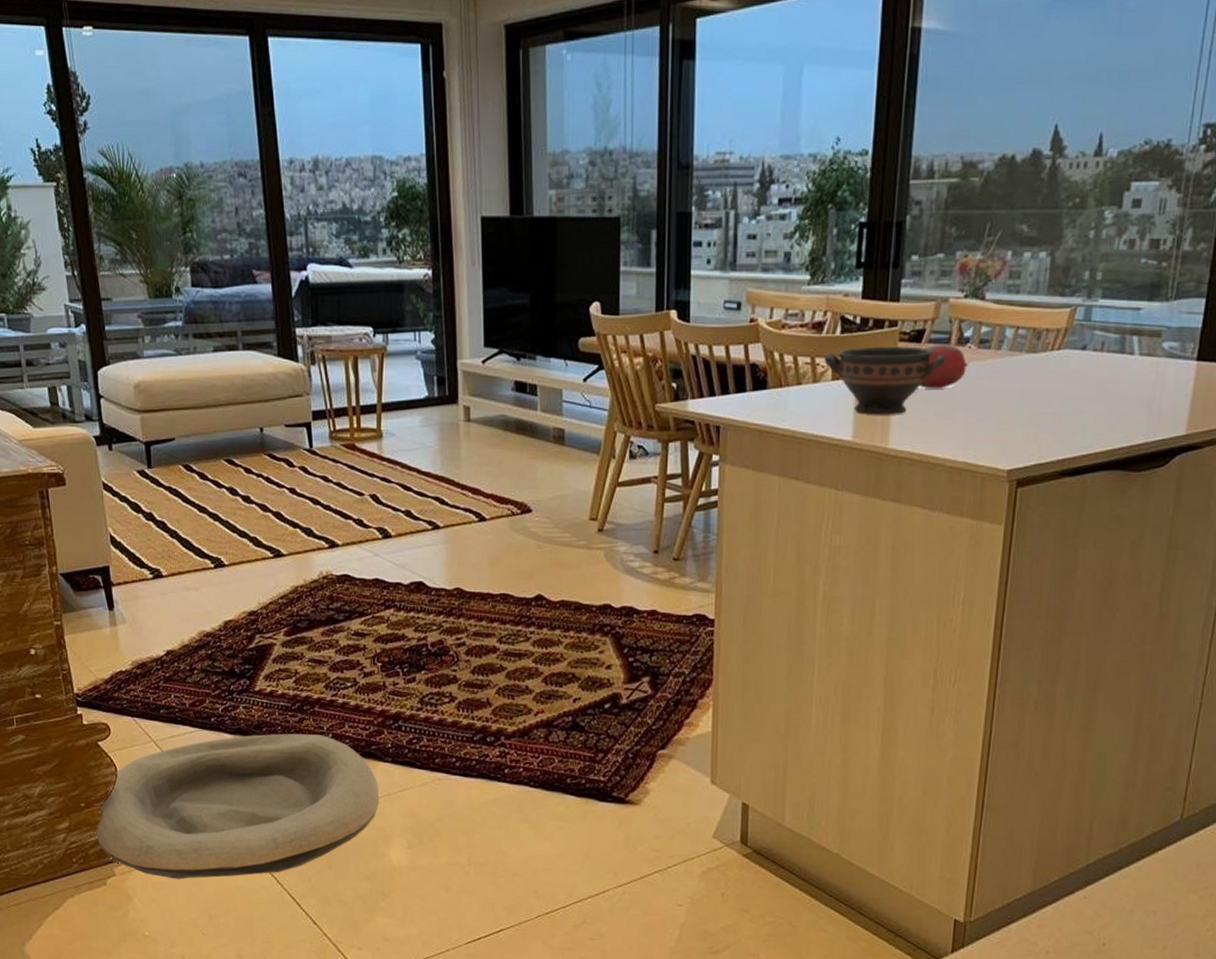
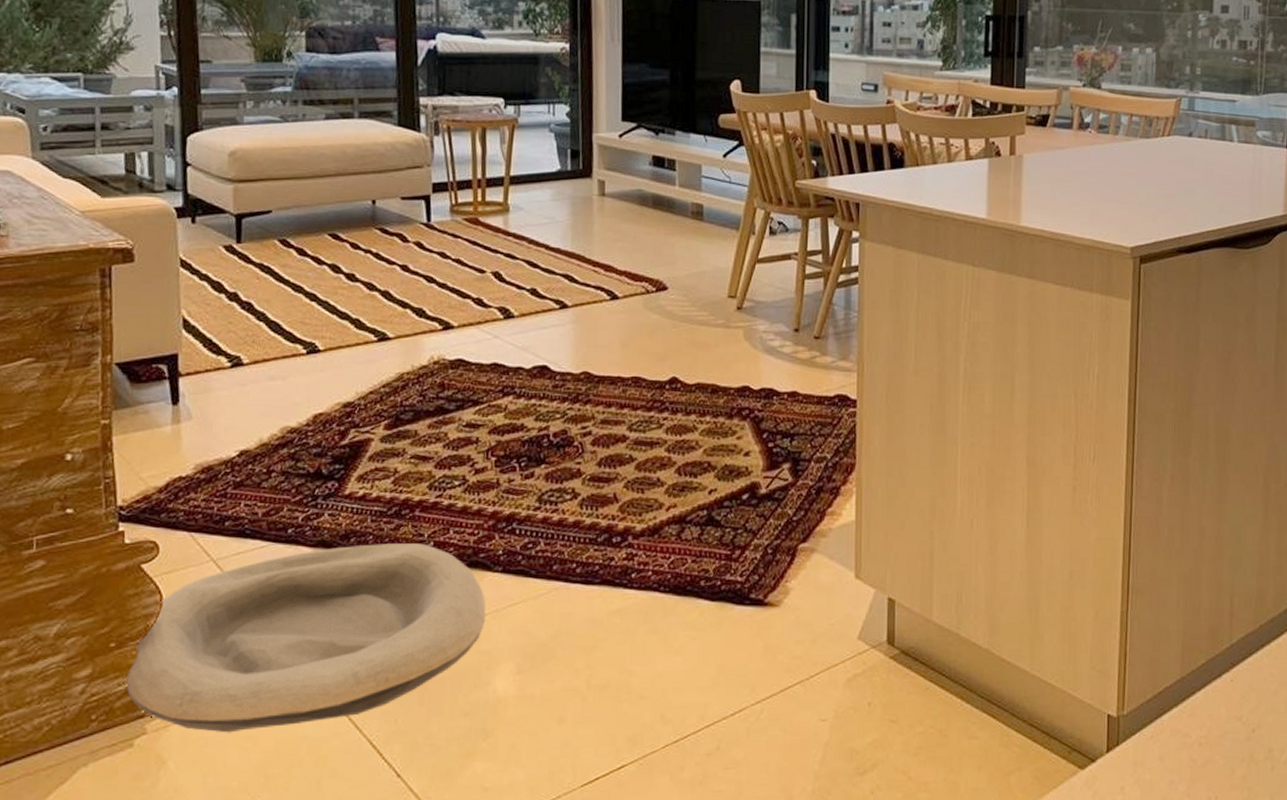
bowl: present [824,346,947,415] -> none [958,129,1070,194]
fruit: present [919,344,968,389] -> none [1046,128,1089,170]

